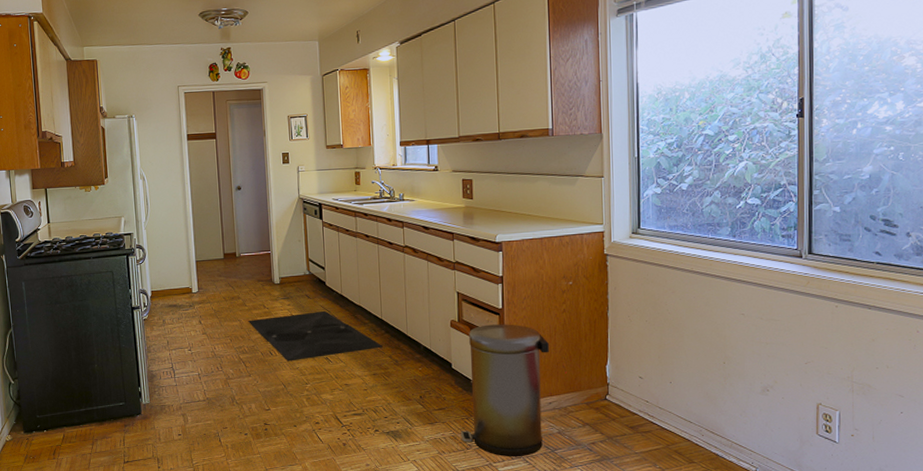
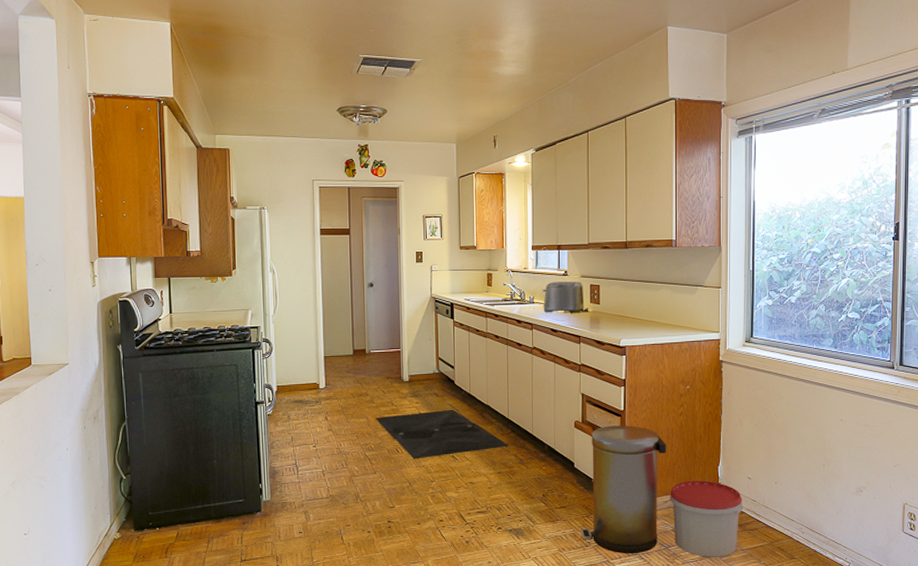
toaster: none [413,176,462,211] -> present [543,282,589,314]
bucket: none [554,380,636,461] -> present [670,480,744,557]

